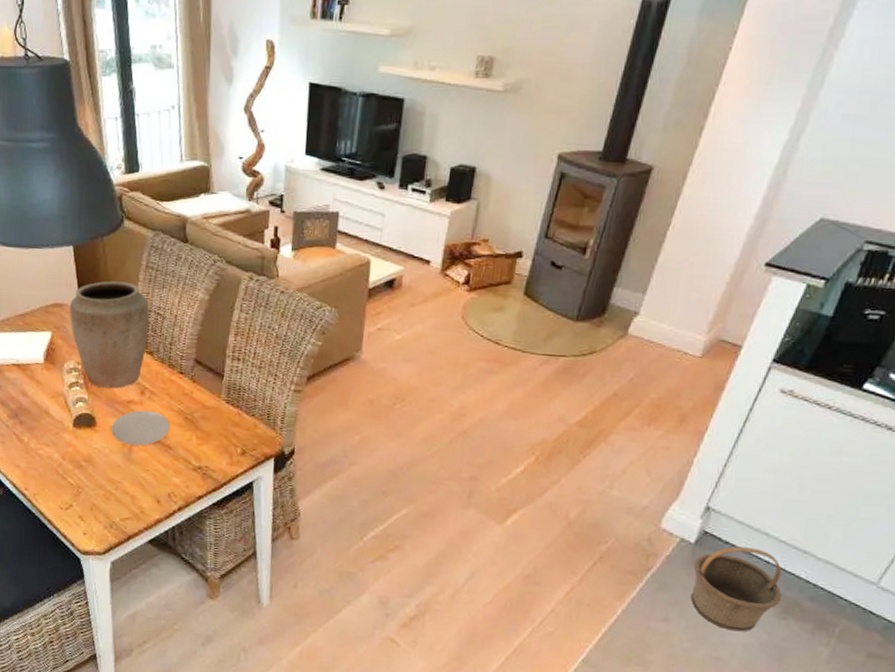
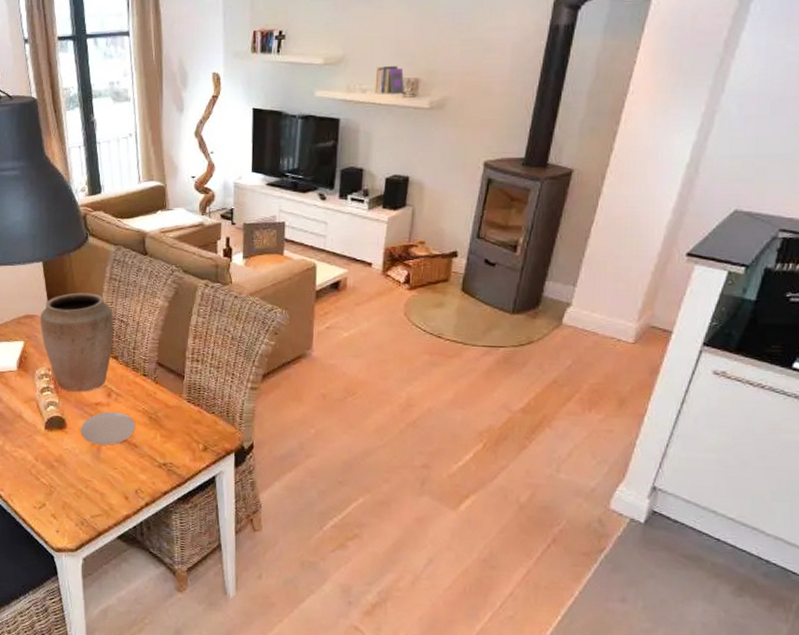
books: none [444,41,478,75] -> present [375,66,405,95]
basket: present [690,546,782,632] -> none [645,525,735,610]

